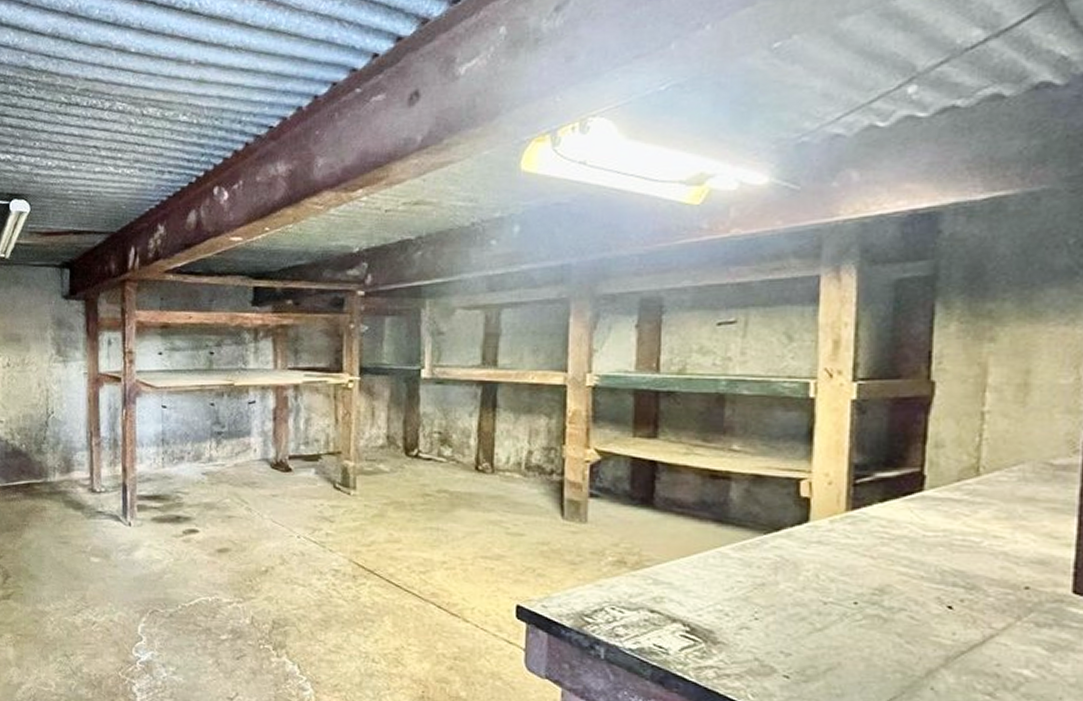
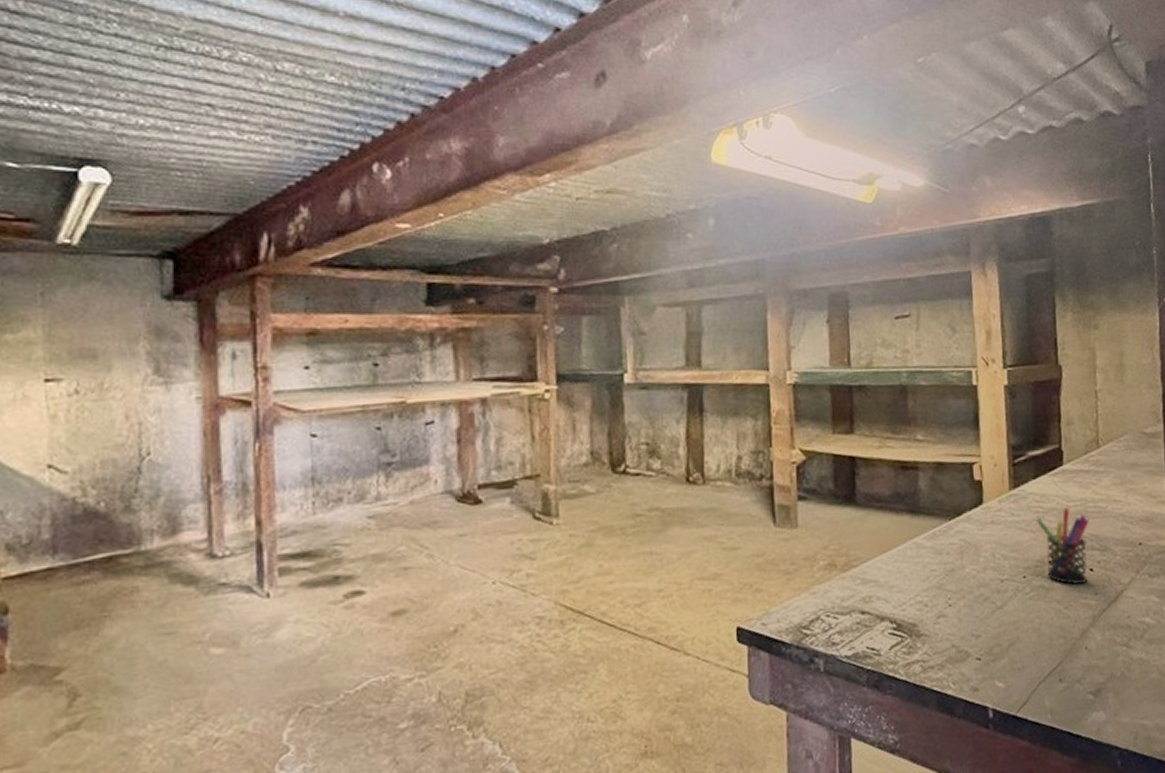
pen holder: none [878,536,953,620] -> present [1035,507,1089,585]

